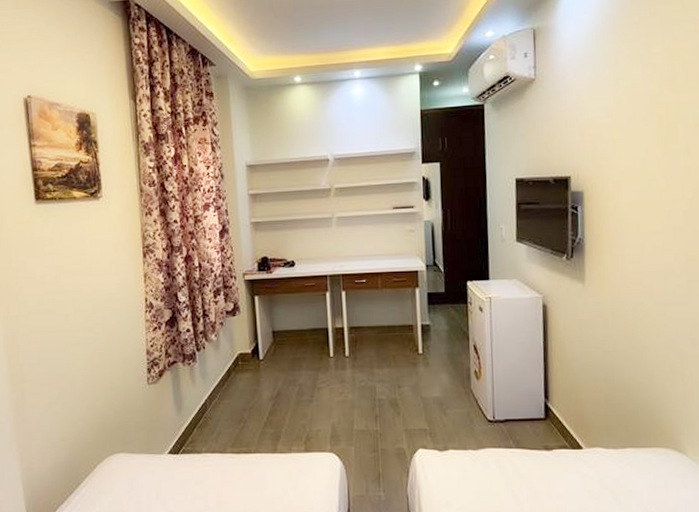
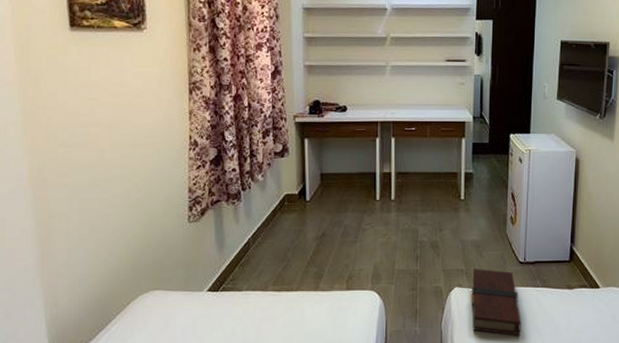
book: none [436,428,496,503] -> present [471,269,521,336]

